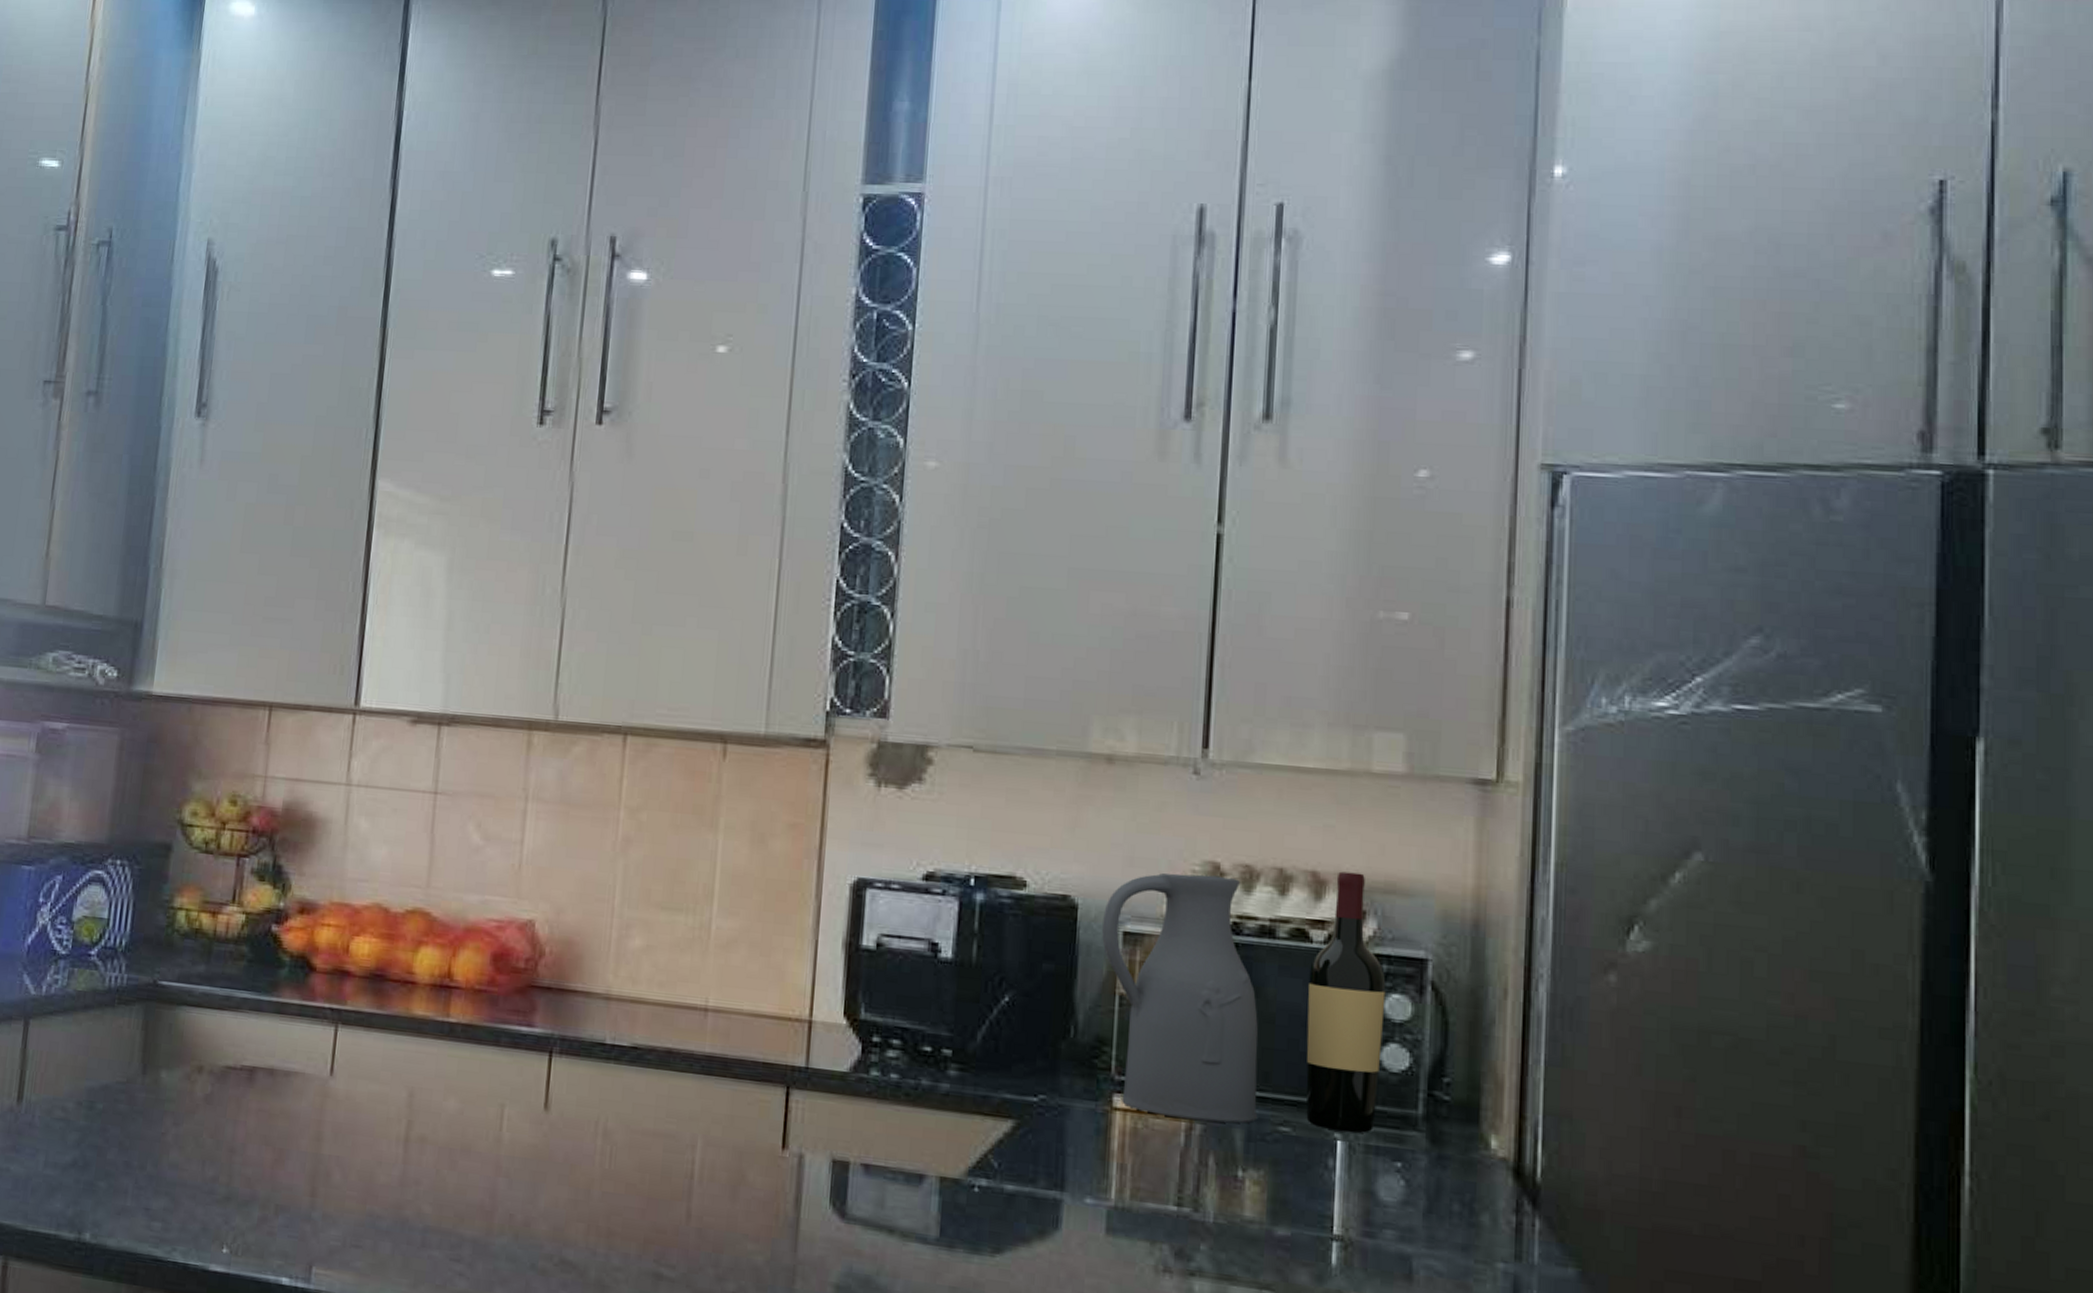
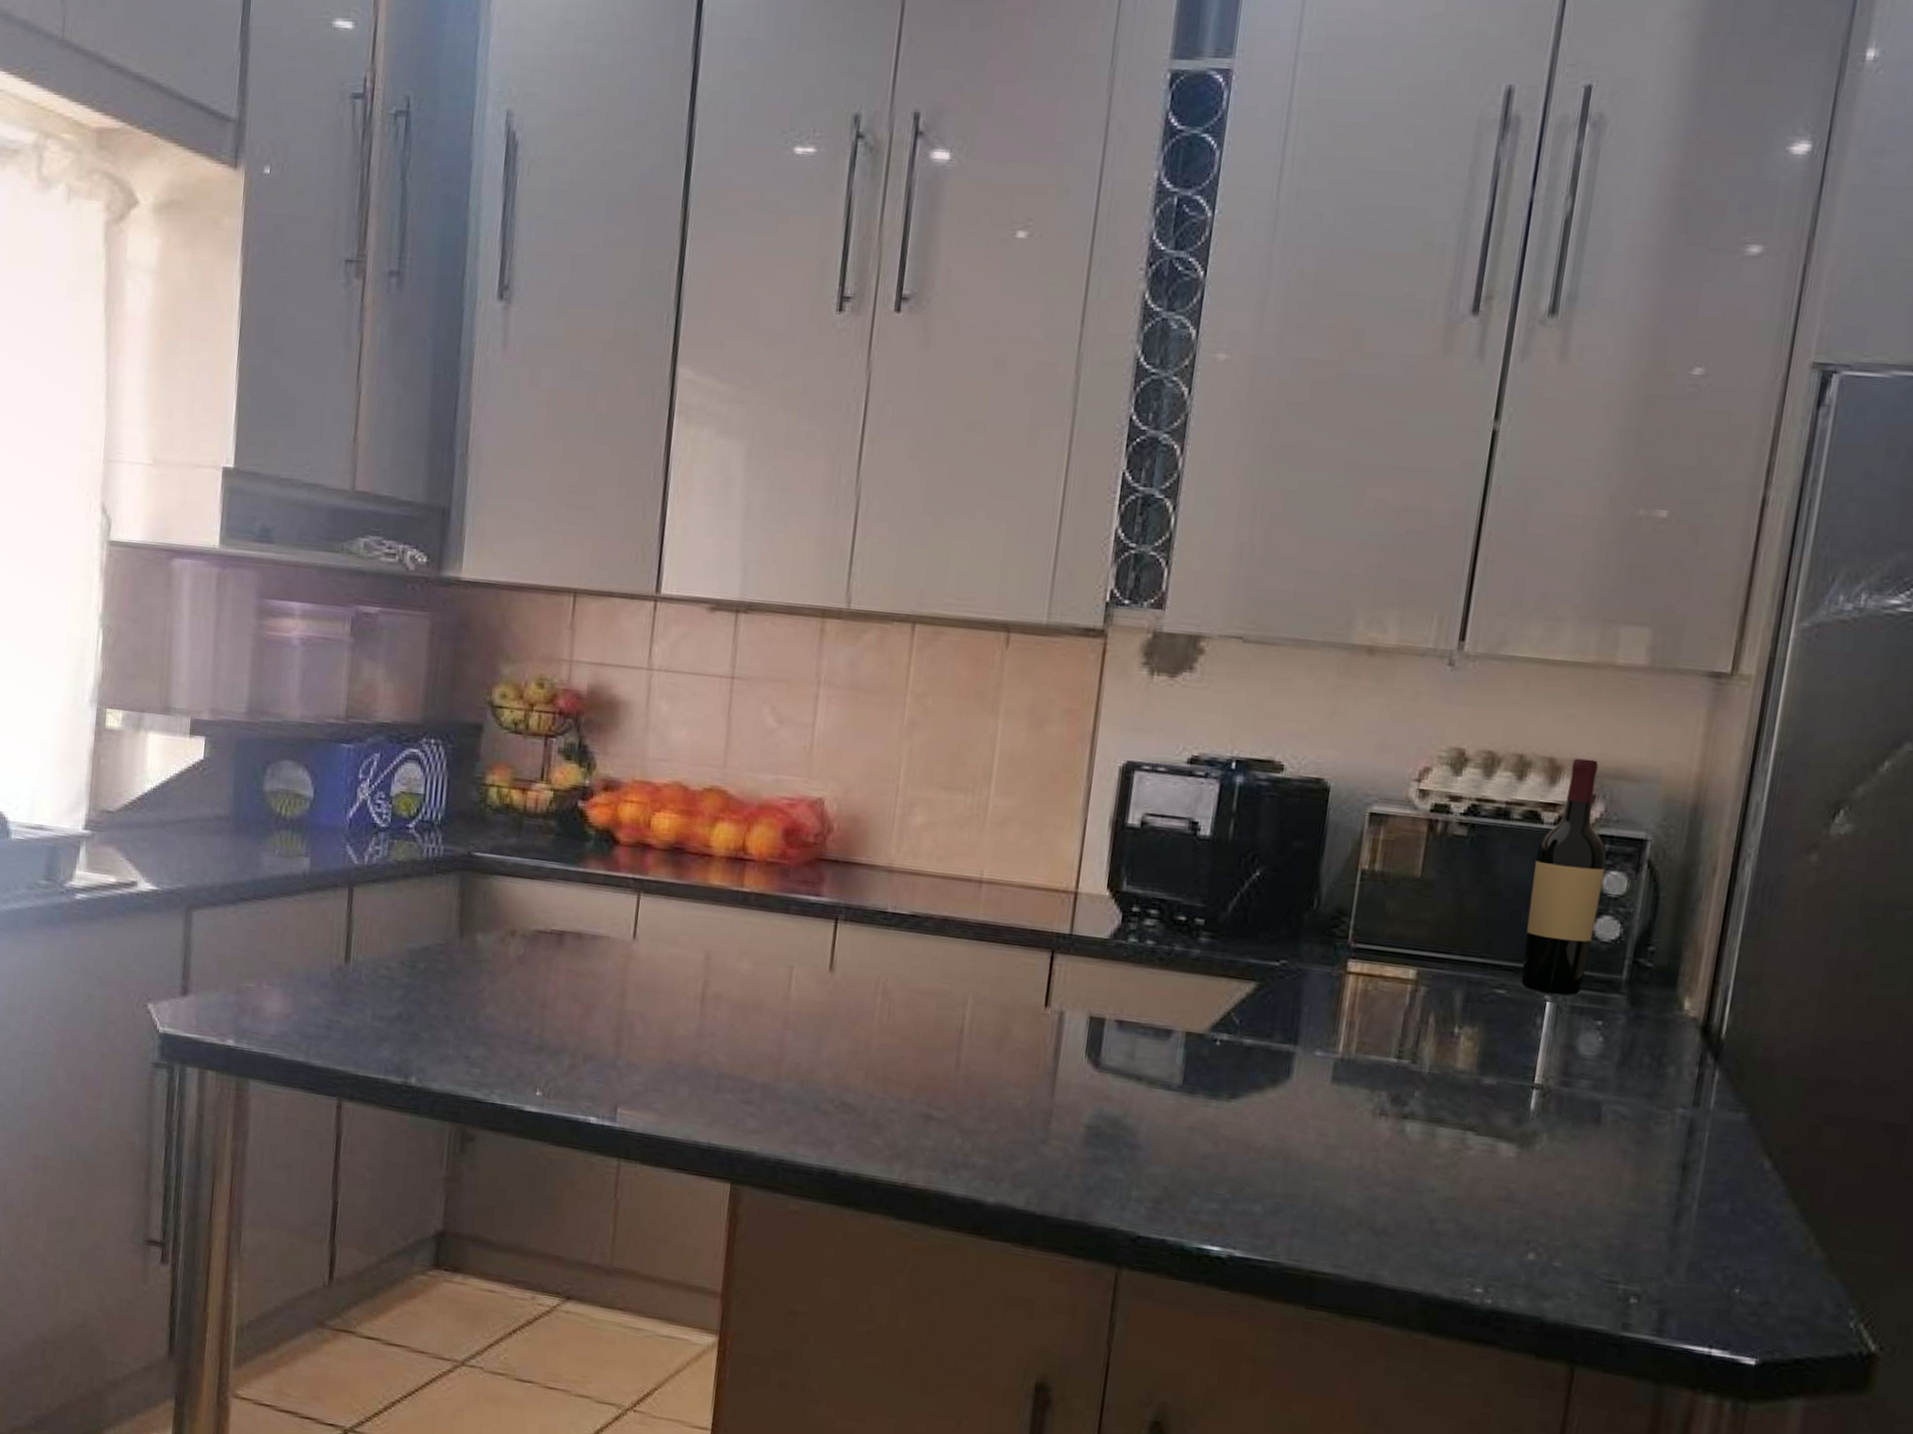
ceramic pitcher: present [1102,873,1258,1124] -> none [1350,758,1486,987]

